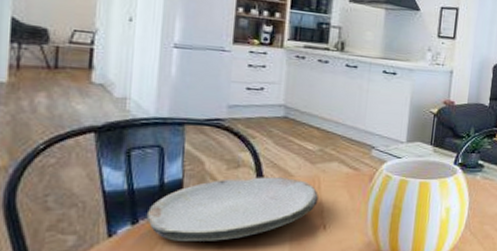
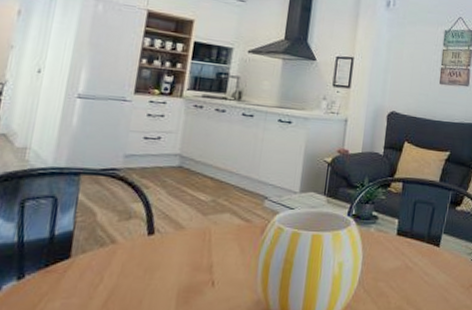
plate: present [146,176,319,241] -> none [32,228,209,298]

